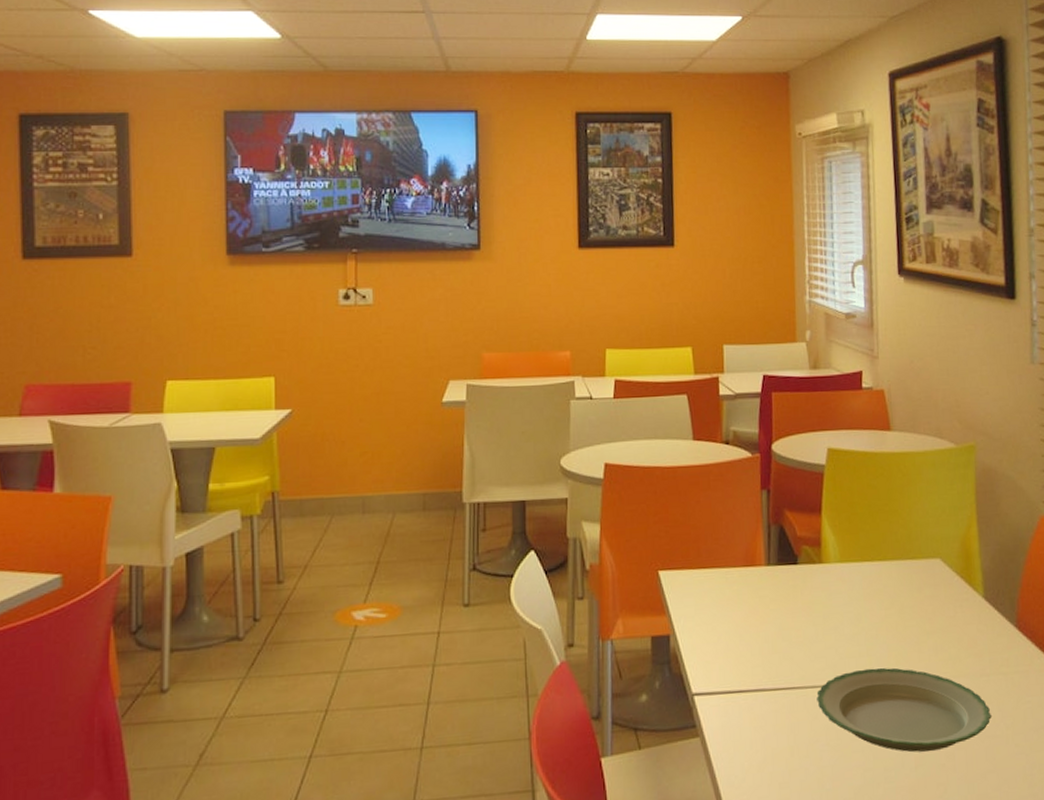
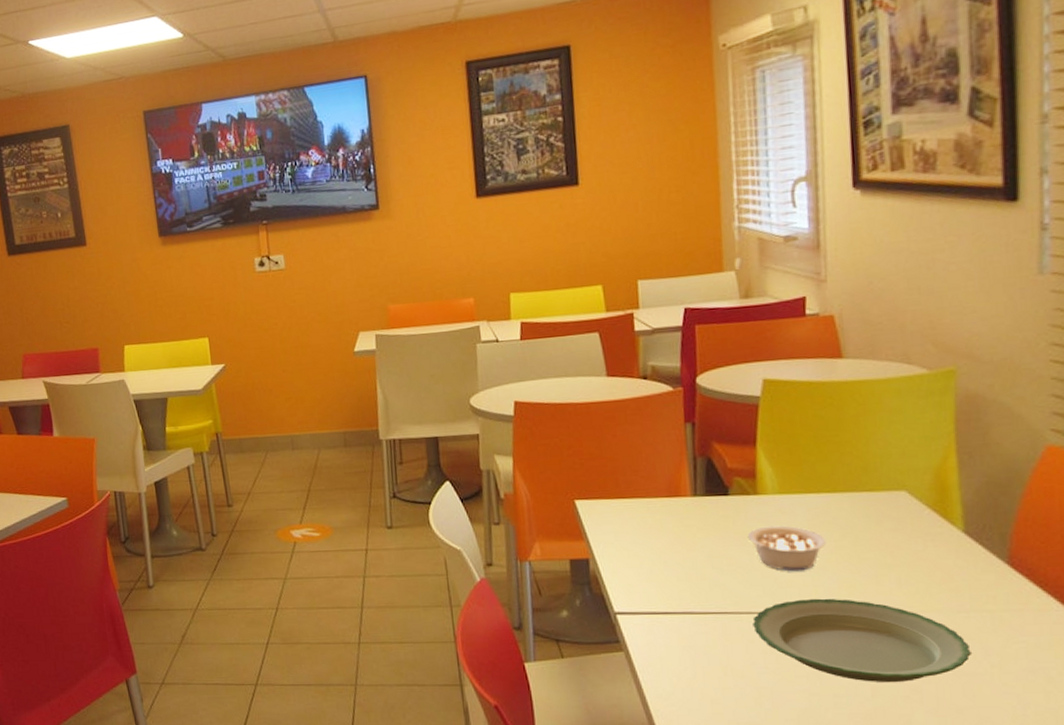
legume: none [813,594,878,642] -> present [747,525,826,572]

